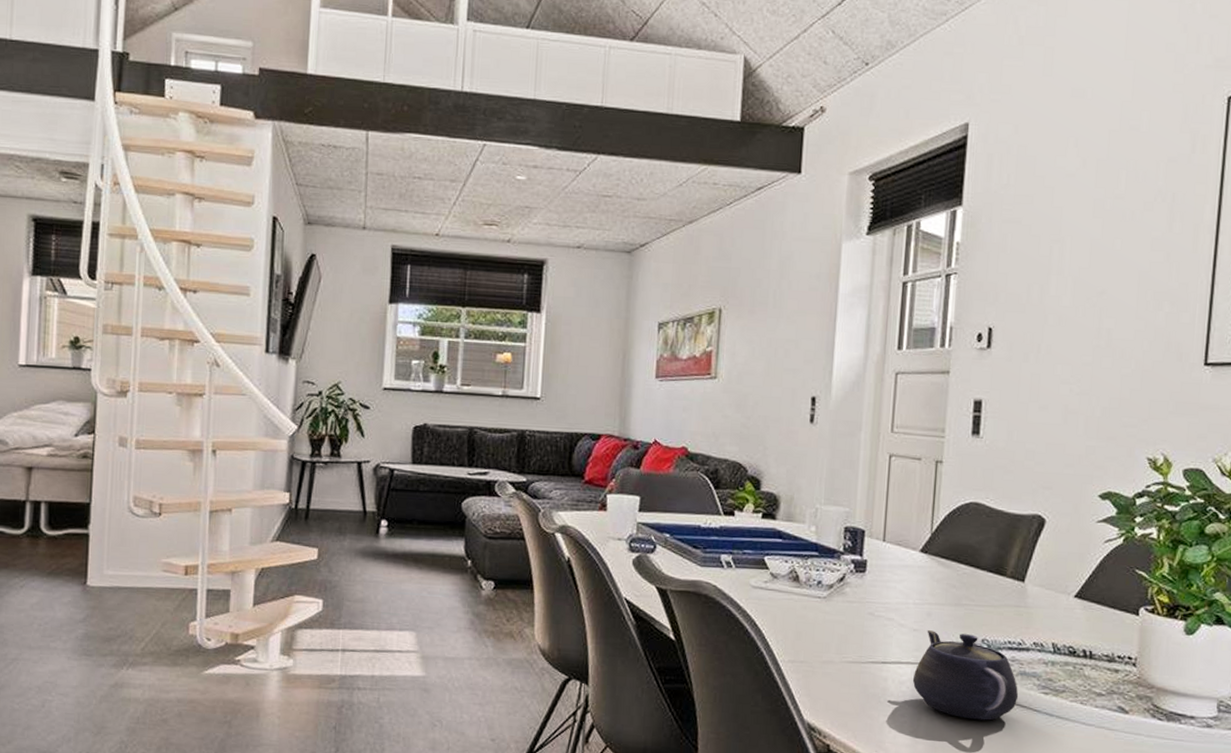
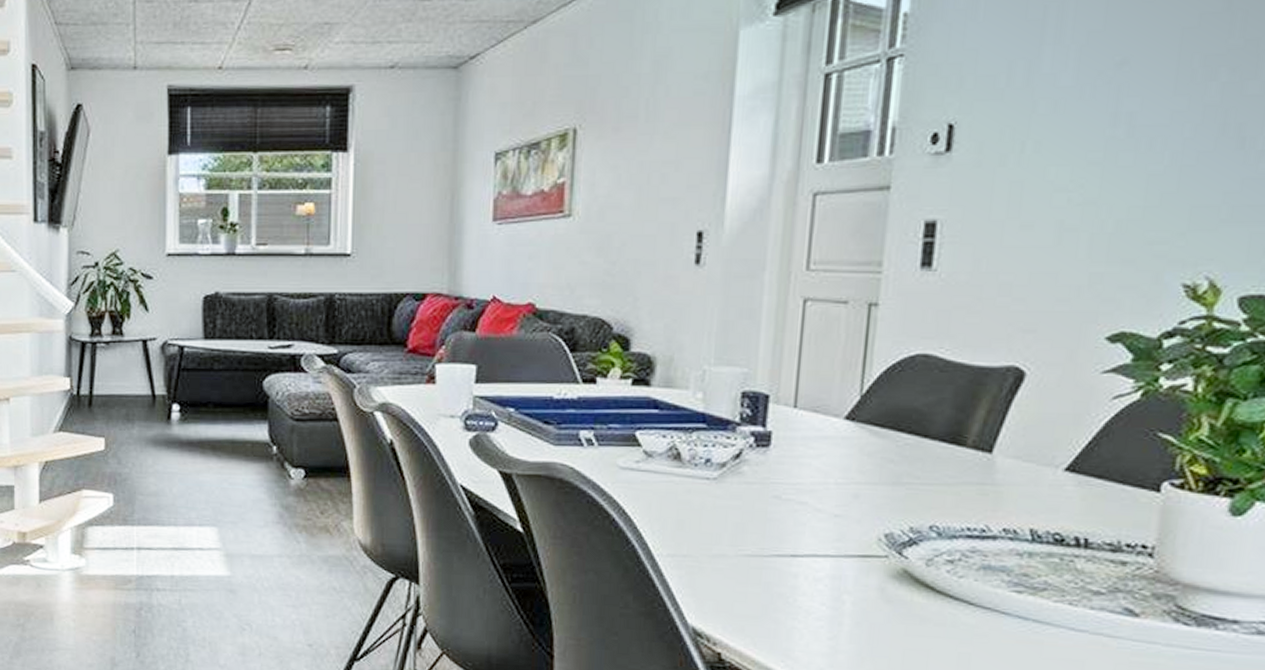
teapot: present [912,630,1019,720] -> none [832,516,980,625]

